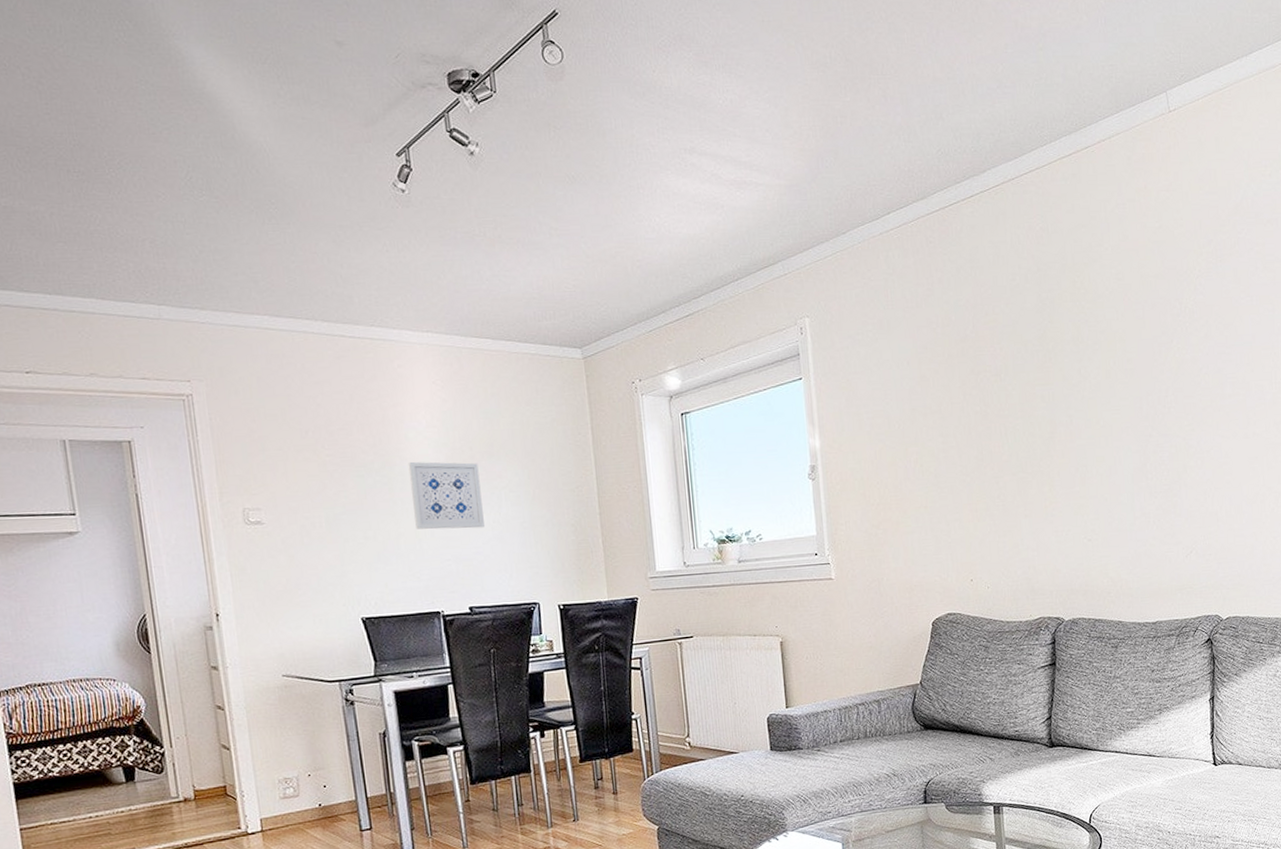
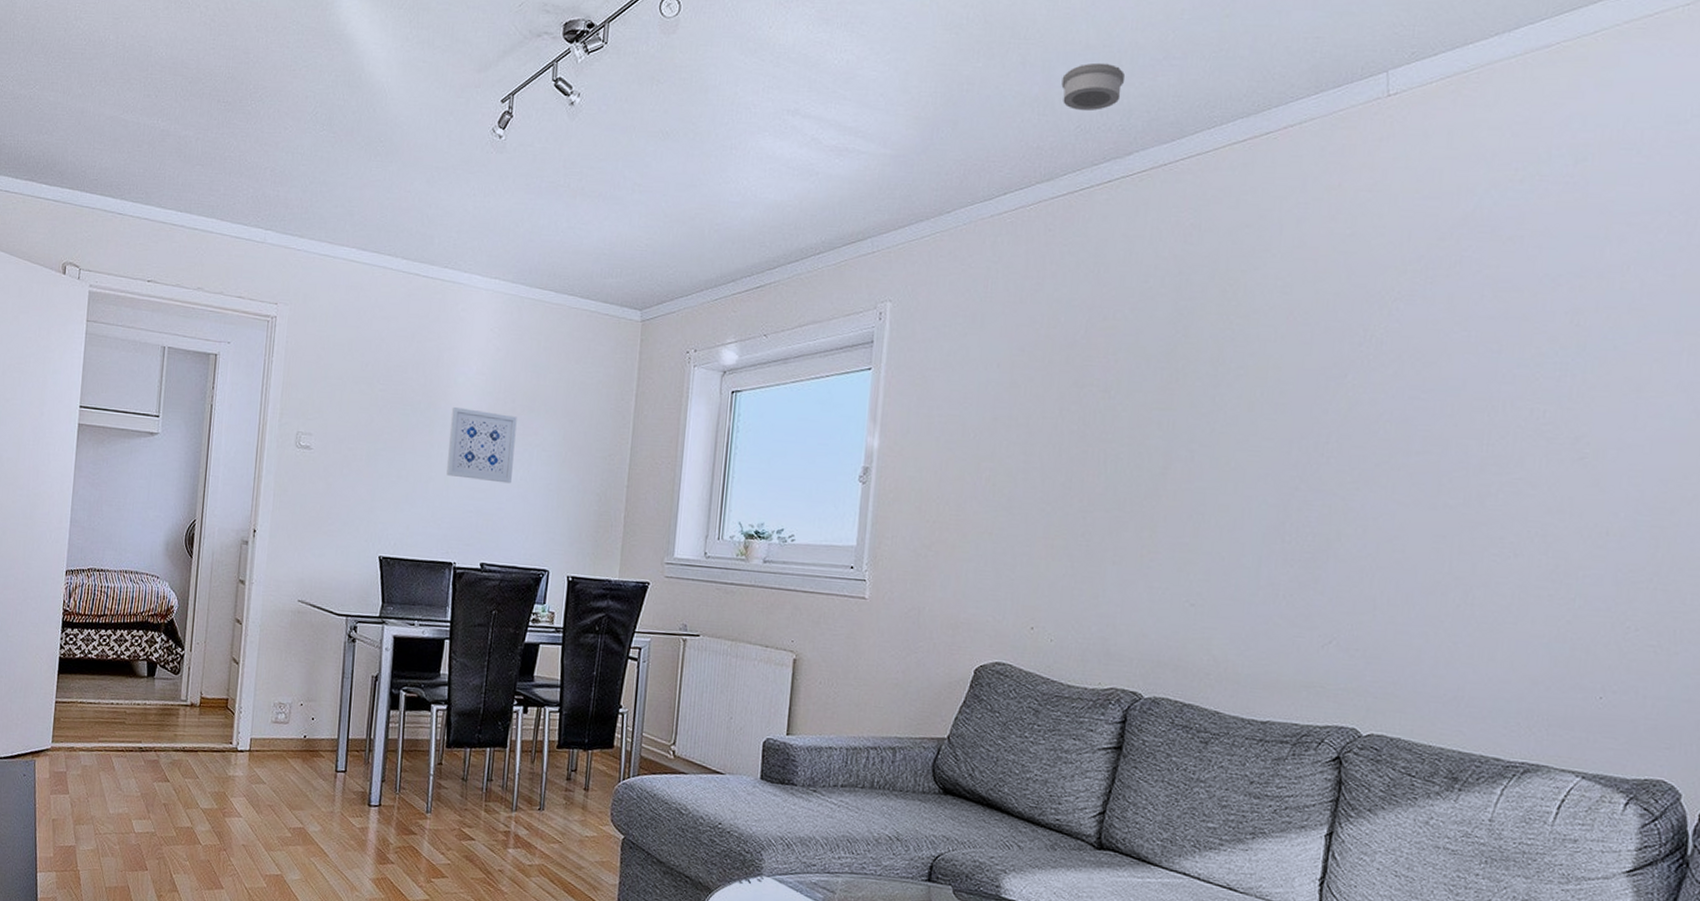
smoke detector: none [919,93,969,137] -> present [1061,62,1125,111]

